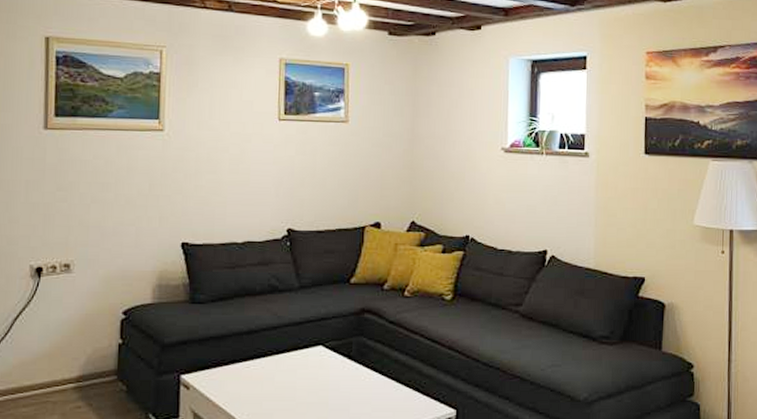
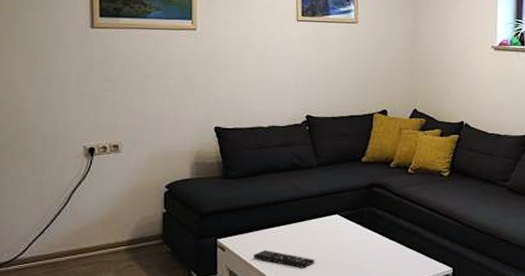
remote control: none [223,388,294,410] -> present [254,250,315,268]

